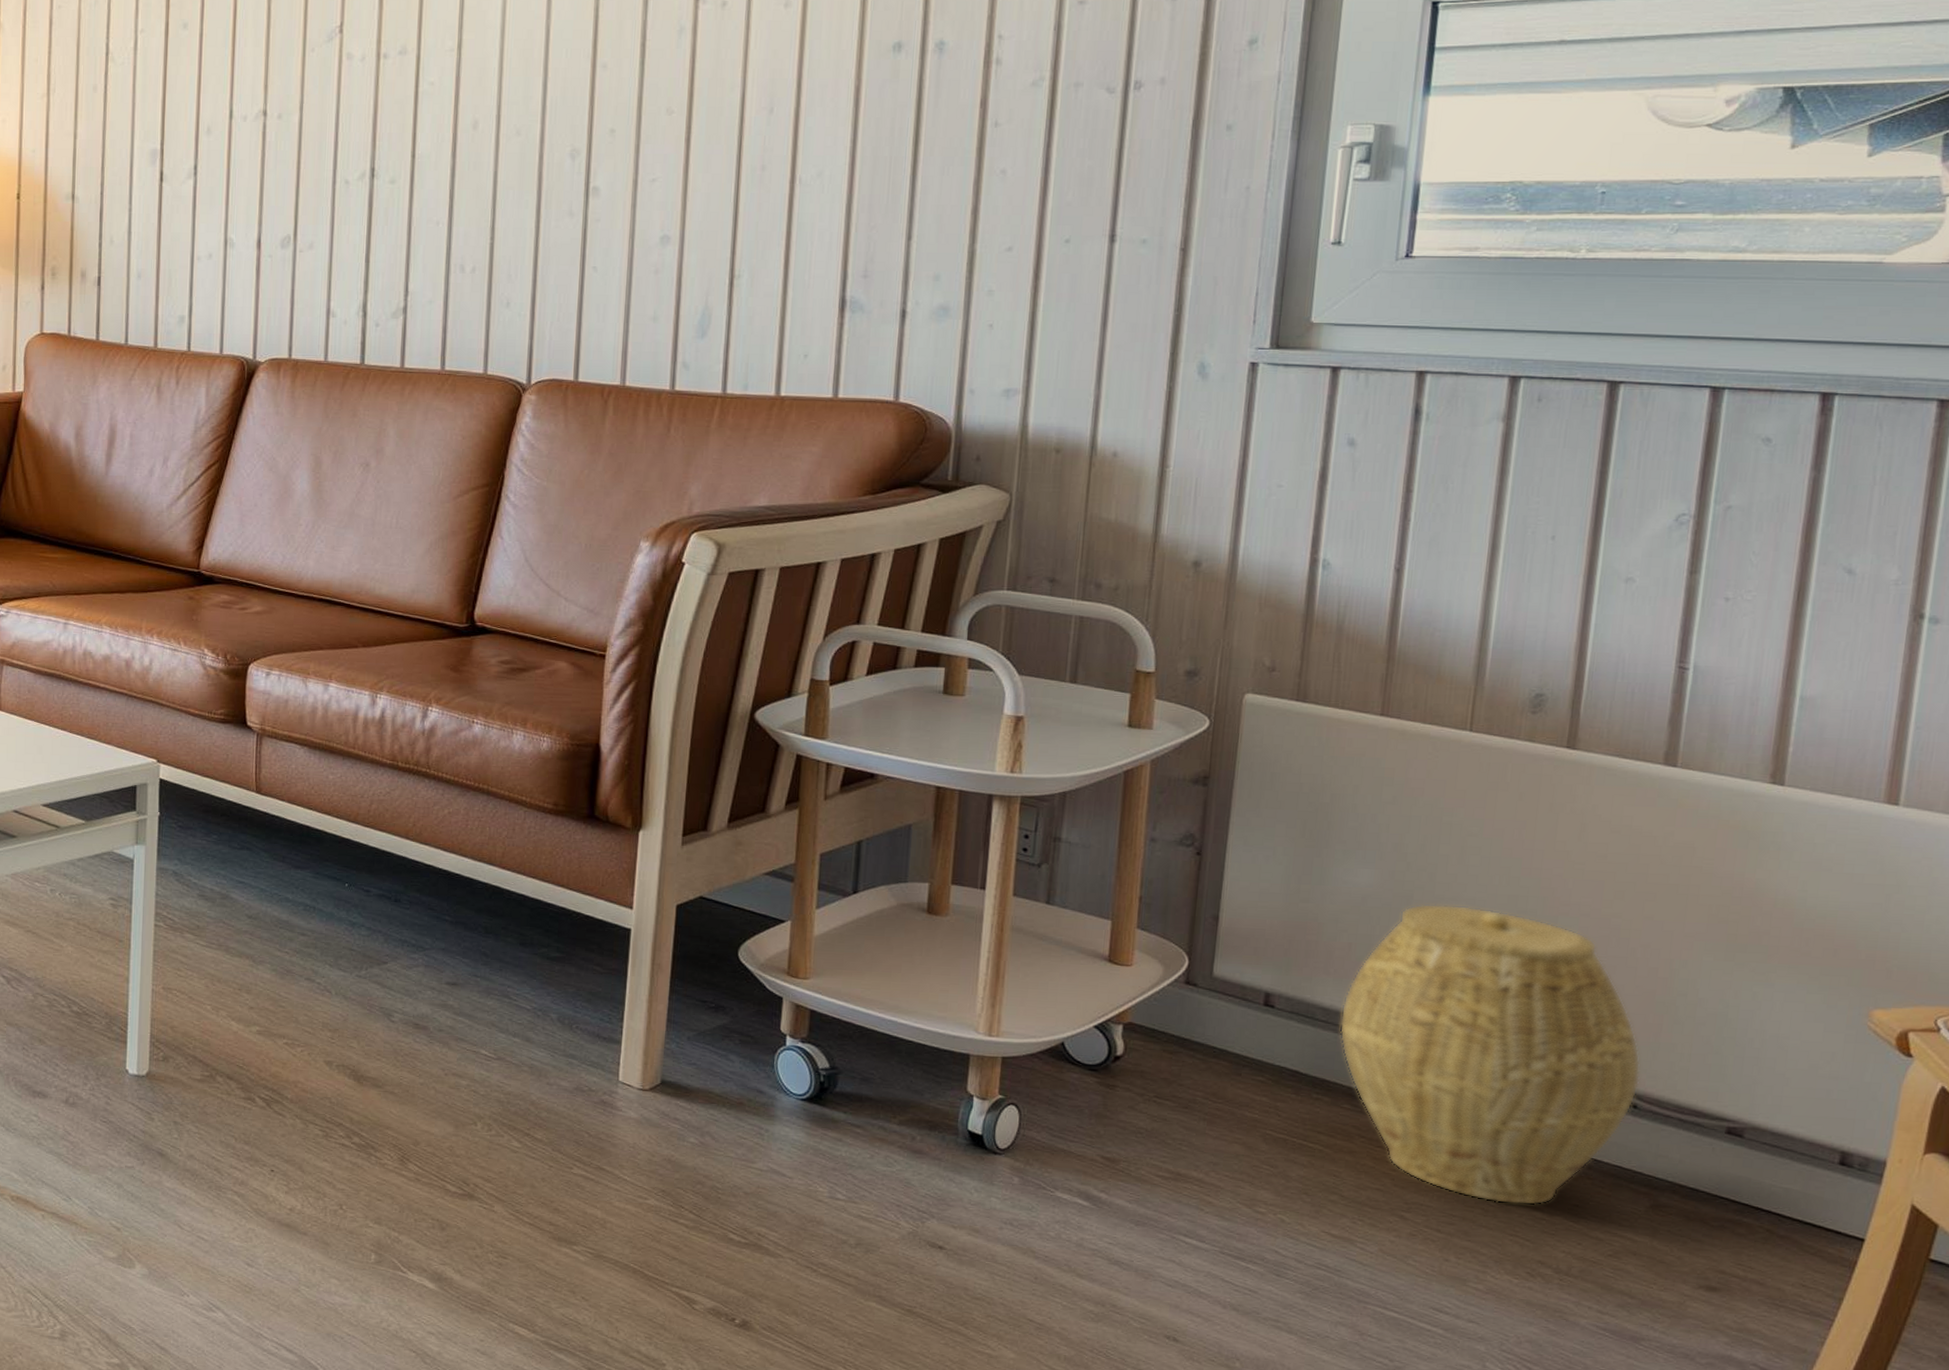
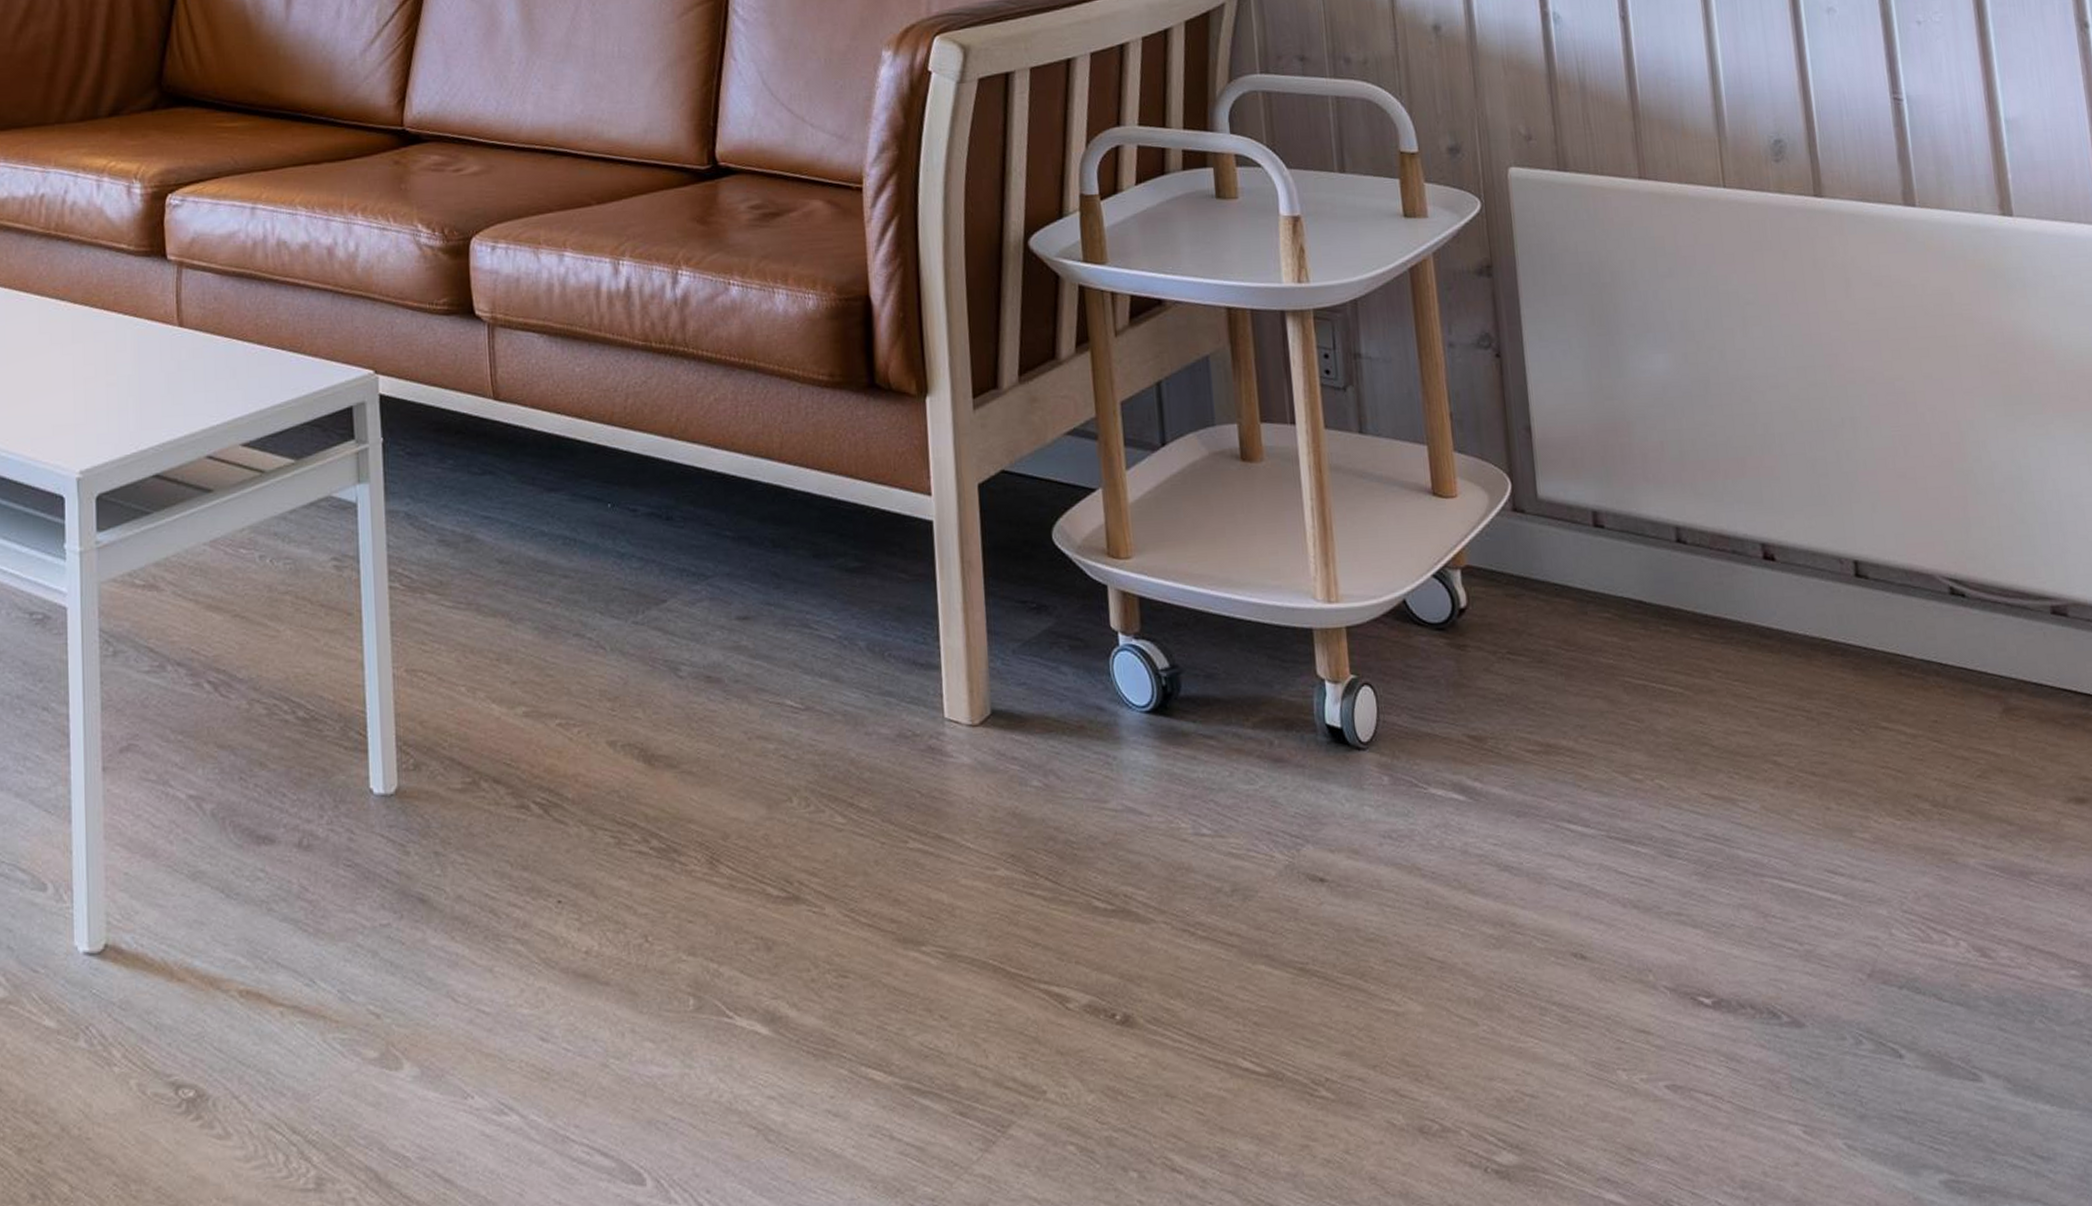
woven basket: present [1339,903,1641,1206] -> none [1668,384,1962,731]

